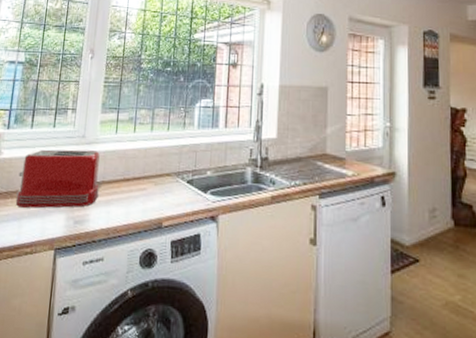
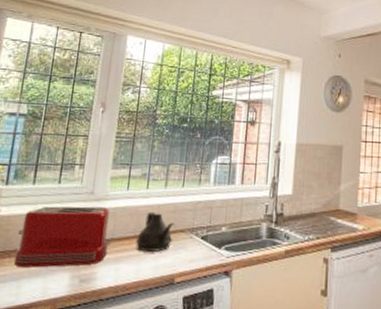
teapot: none [124,155,161,195] -> present [135,211,175,252]

